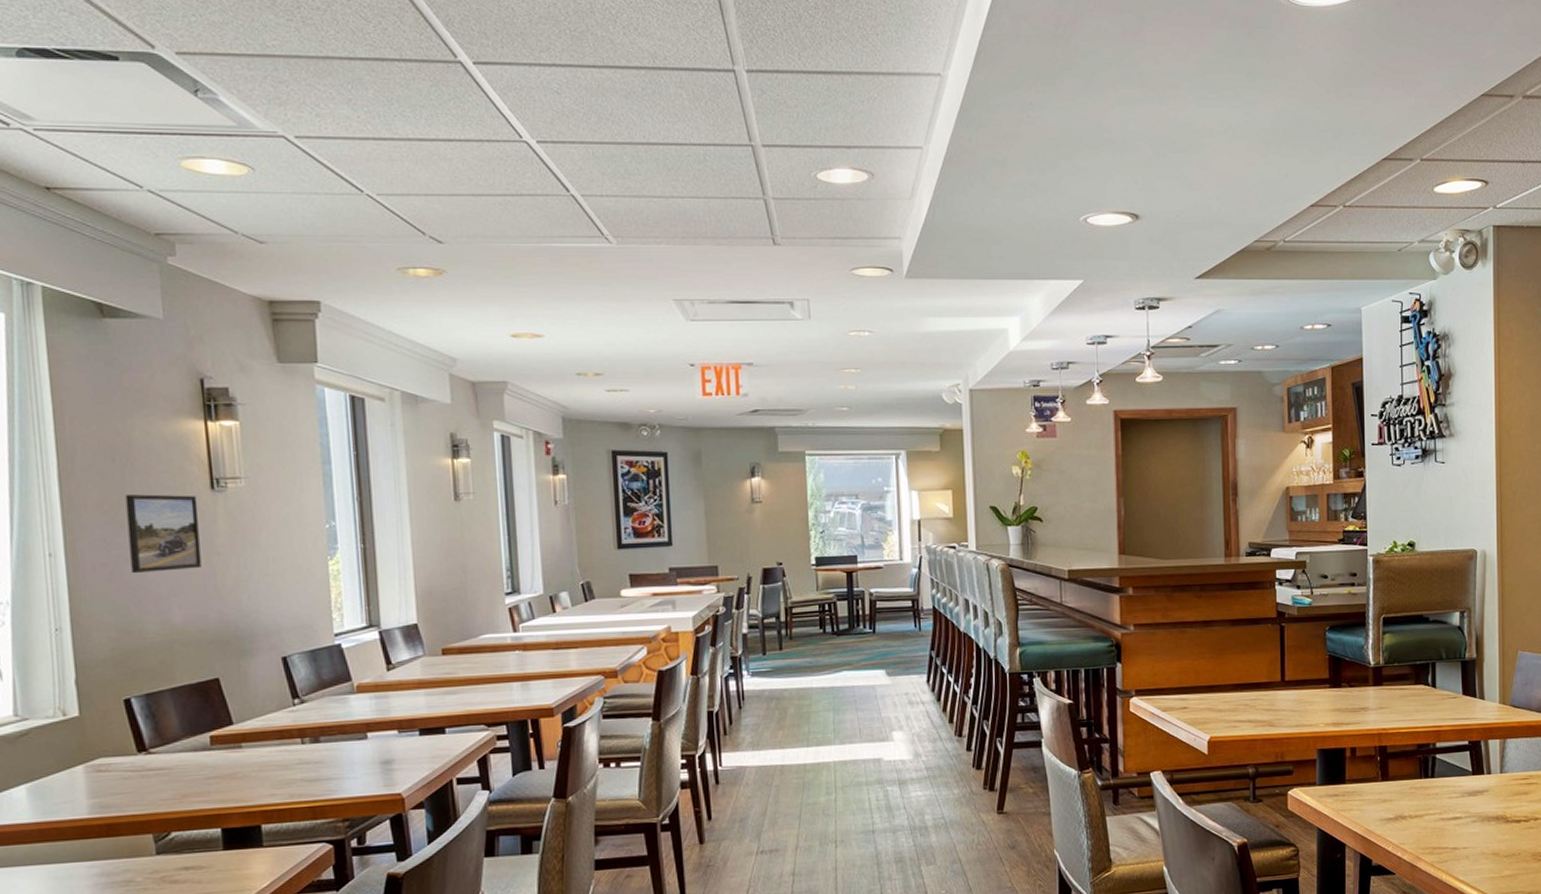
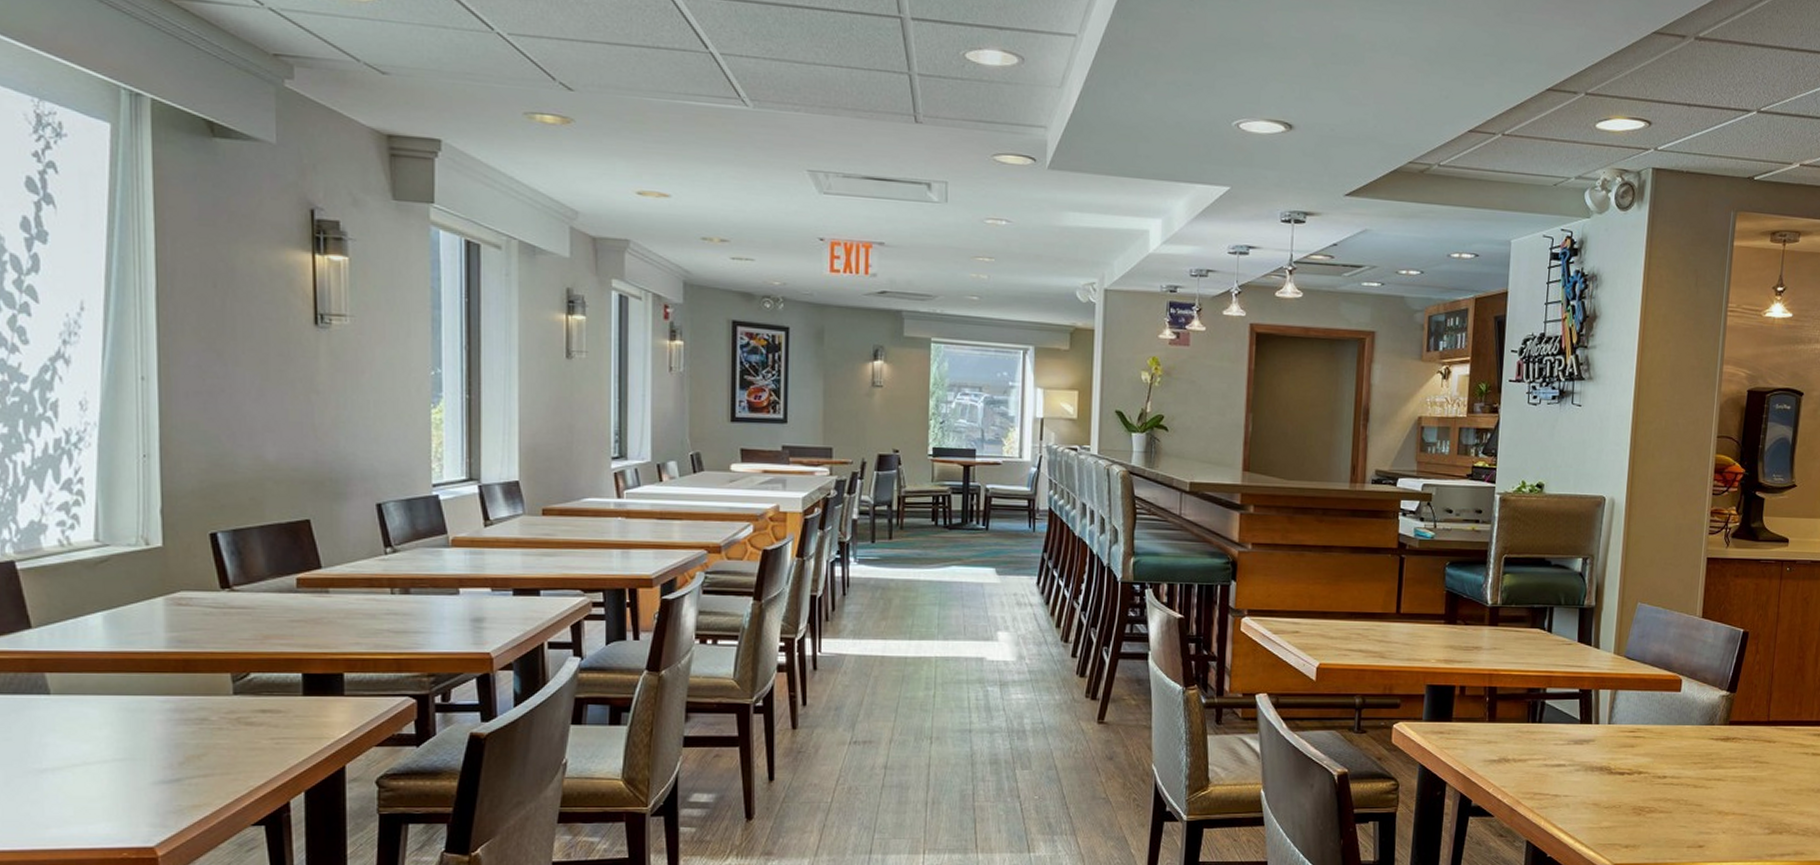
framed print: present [125,494,202,574] -> none [225,323,300,406]

